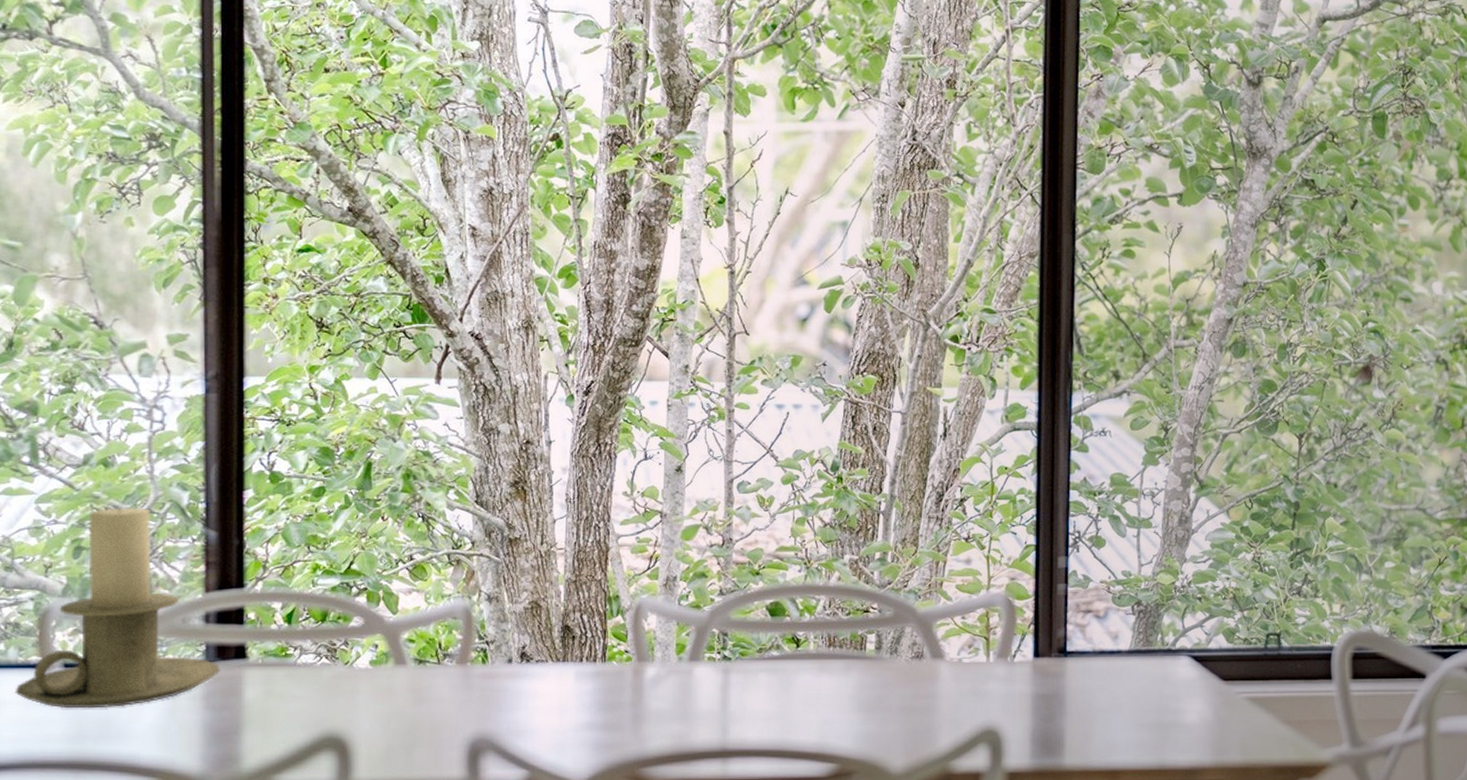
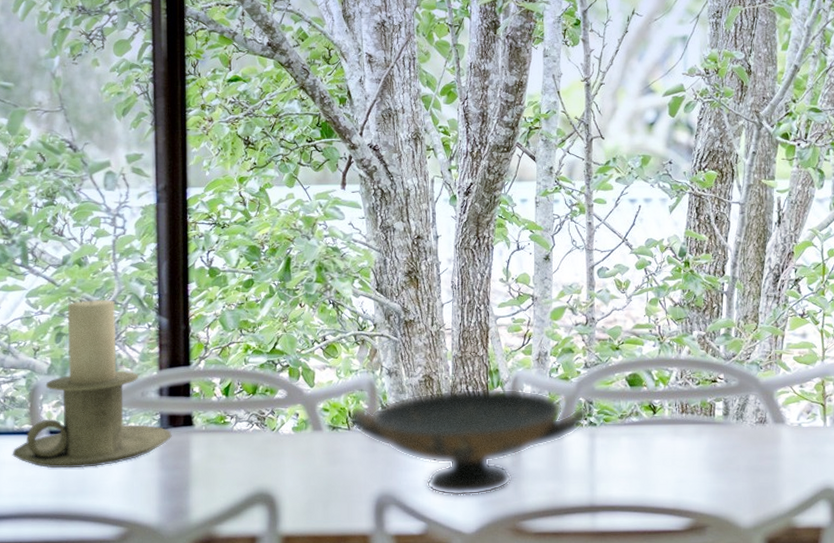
decorative bowl: none [438,616,724,742] -> present [348,388,590,498]

